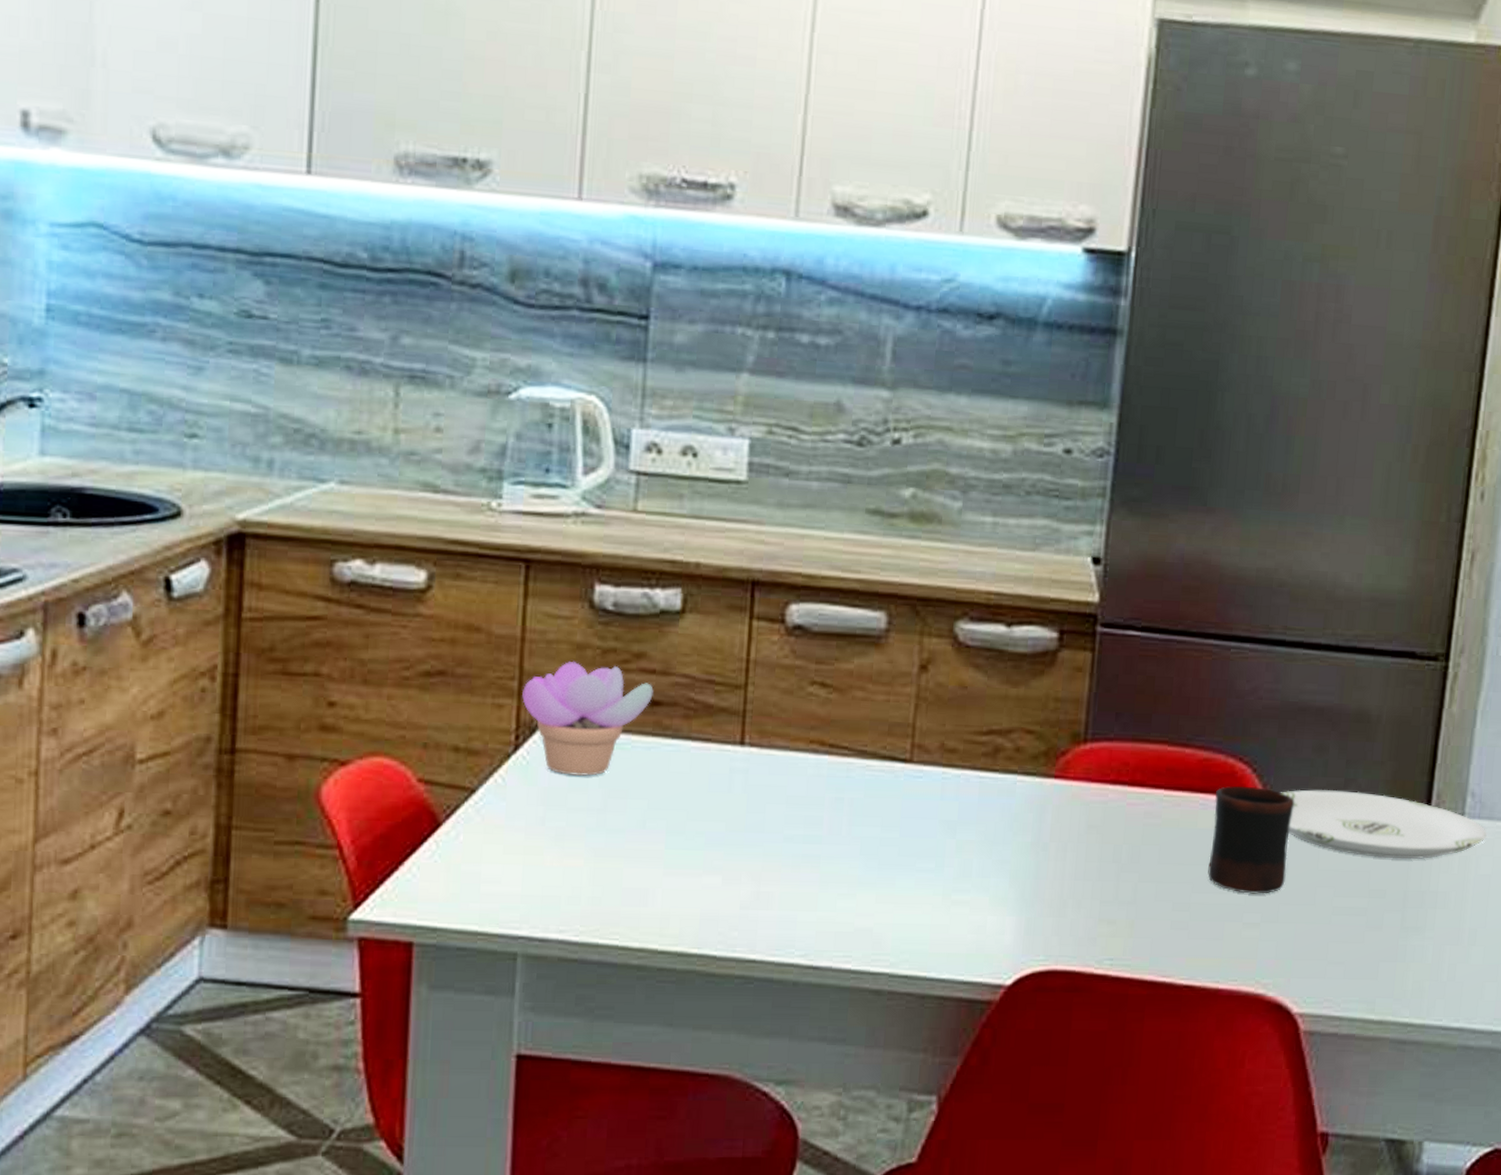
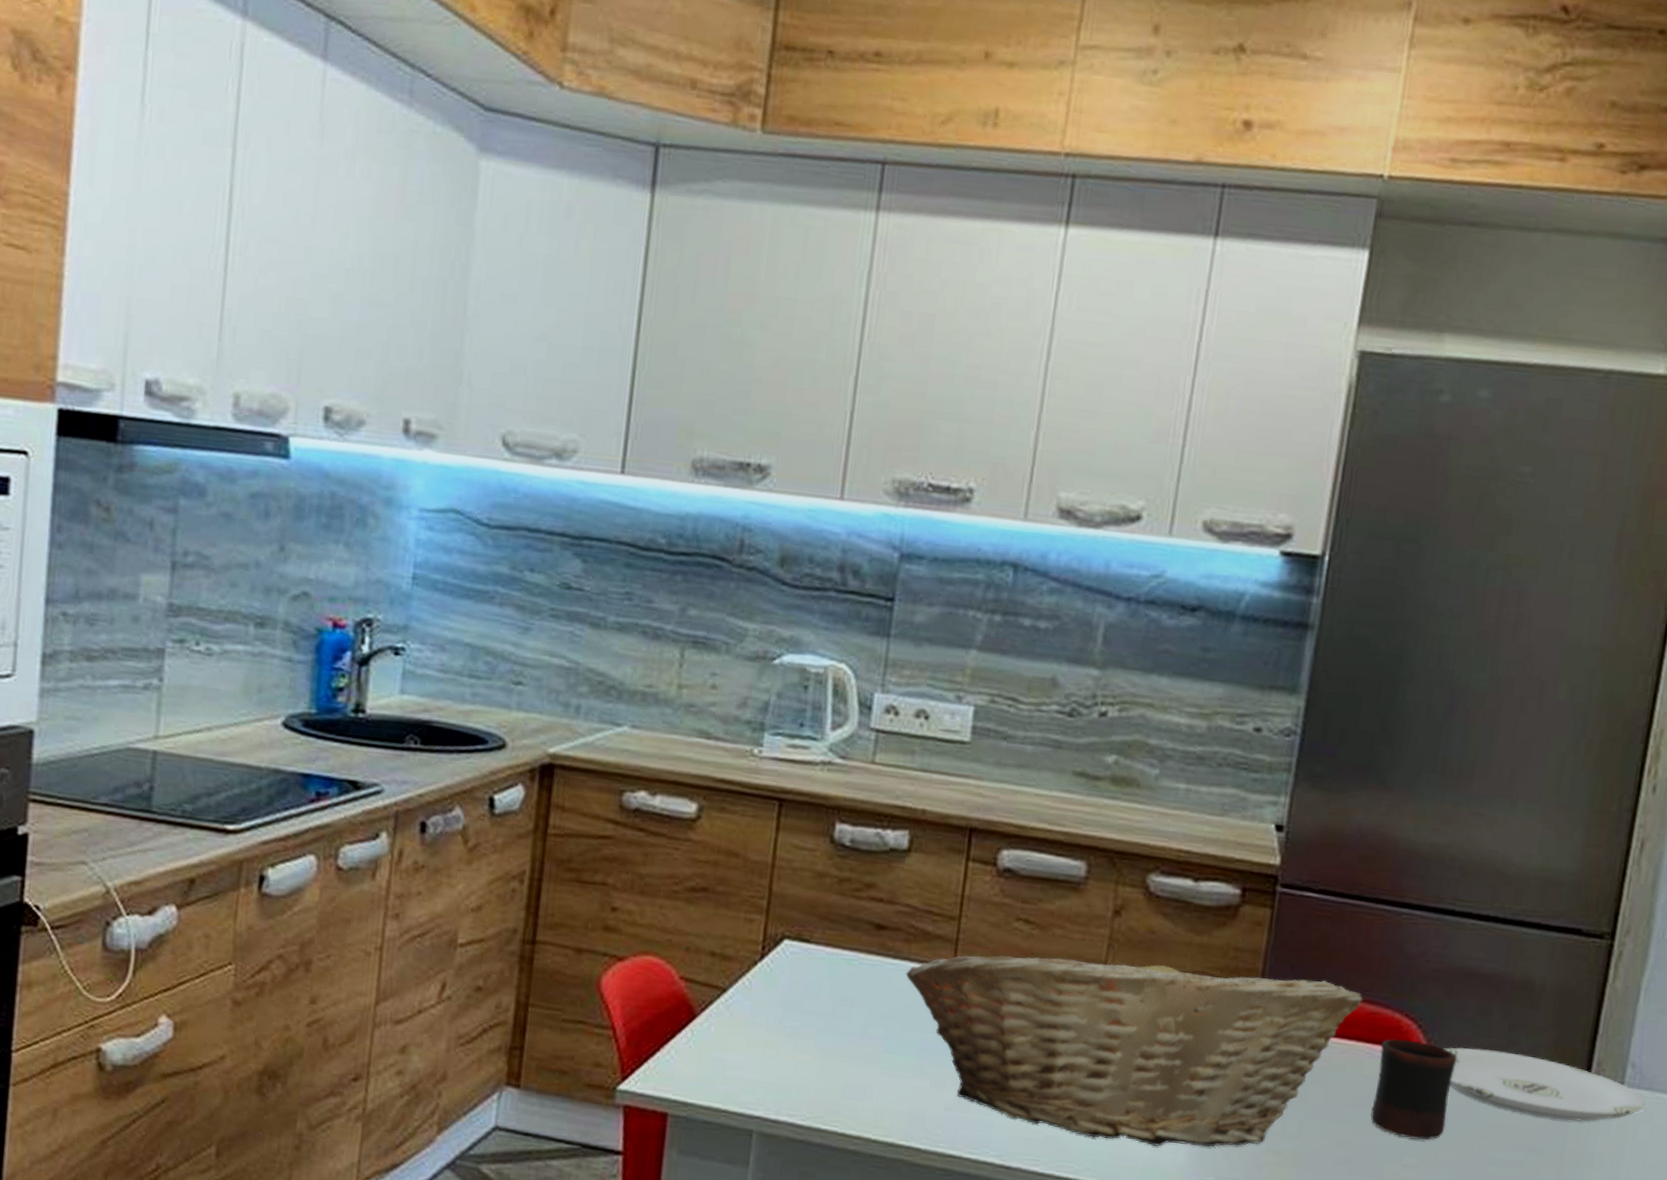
succulent plant: present [522,661,654,776] -> none [769,886,880,985]
fruit basket: none [687,701,1194,928] -> present [905,942,1363,1147]

